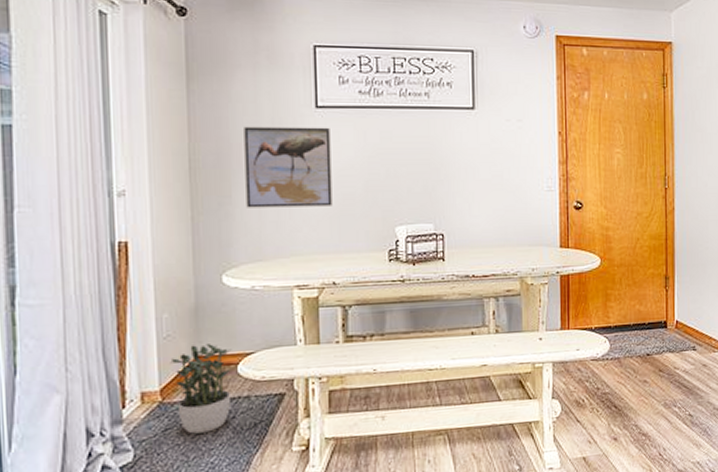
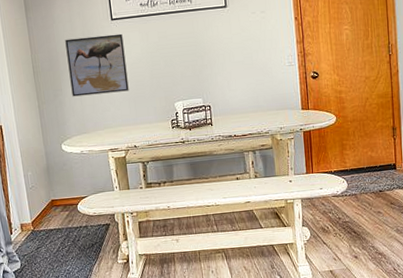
potted plant: present [170,344,232,434] -> none [36,191,76,251]

